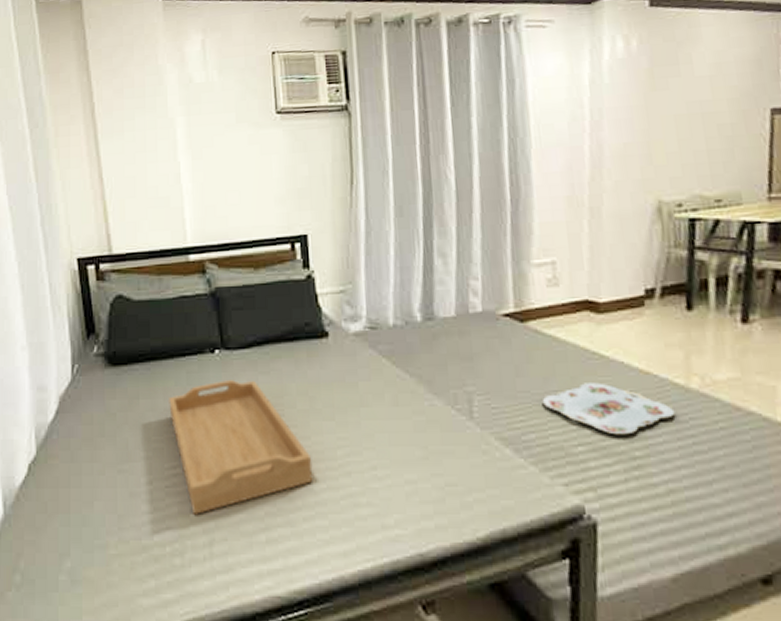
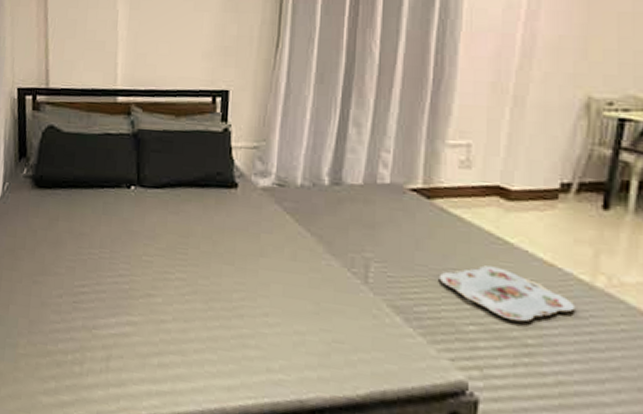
serving tray: present [169,380,313,514] -> none [84,214,209,331]

